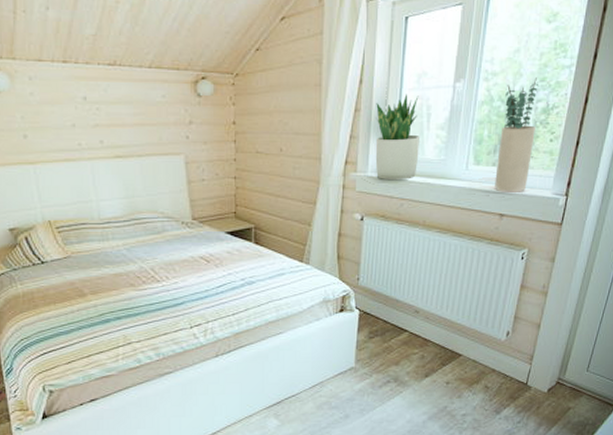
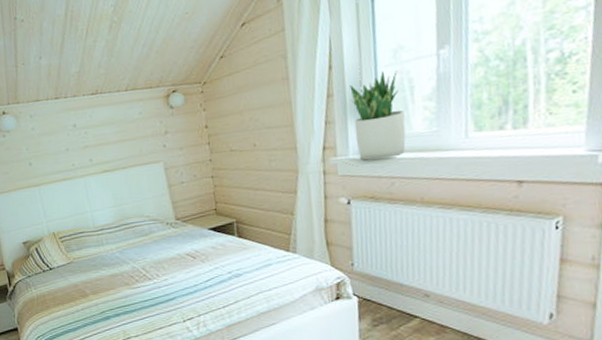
vase: present [495,77,539,192] -> none [504,27,551,157]

